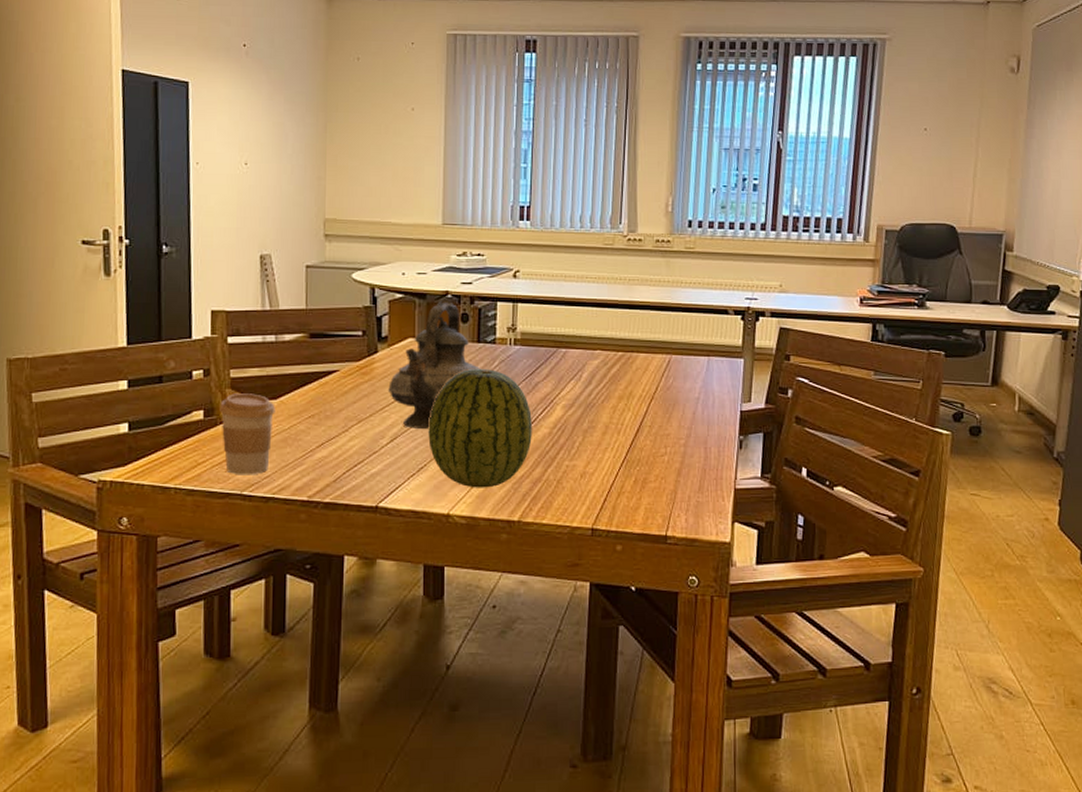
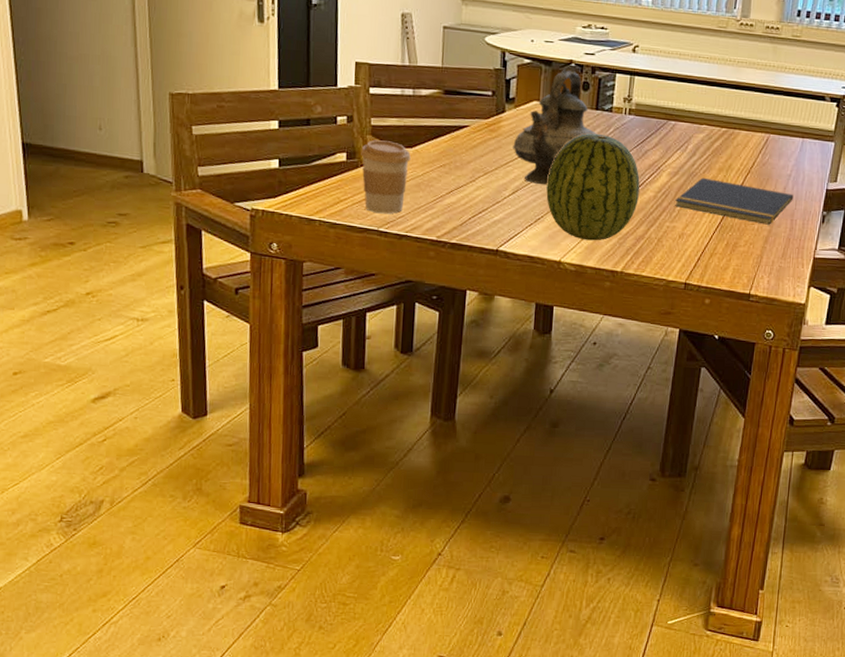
notepad: none [573,408,705,455] -> present [675,177,794,225]

